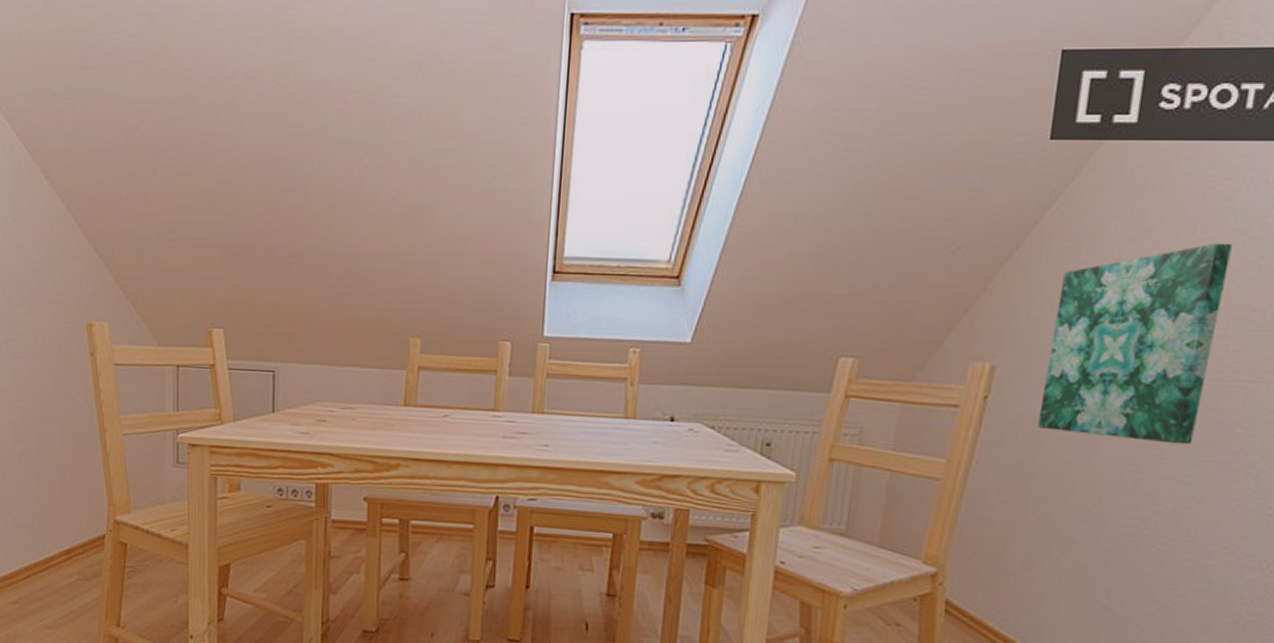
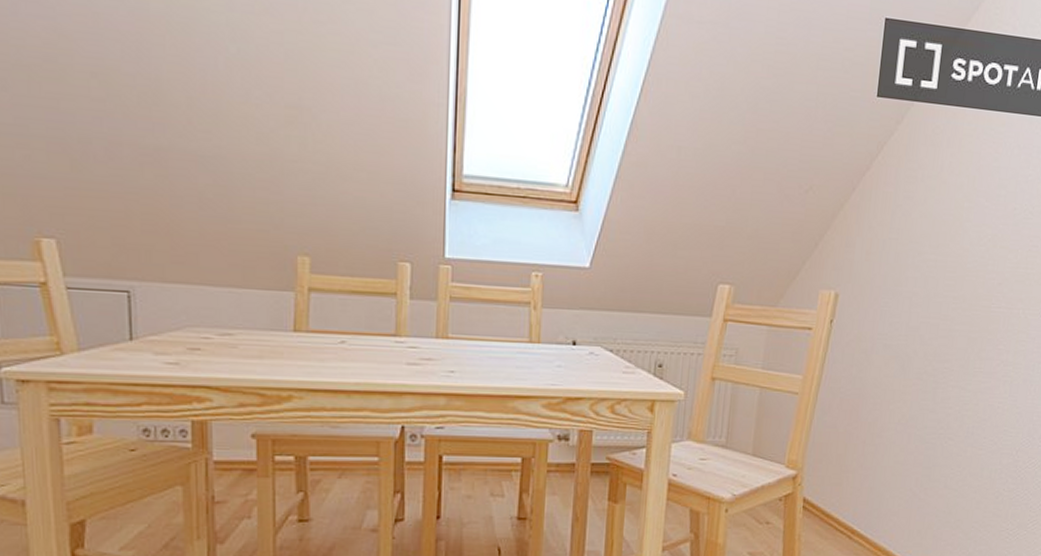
wall art: present [1037,242,1232,445] -> none [868,194,997,359]

